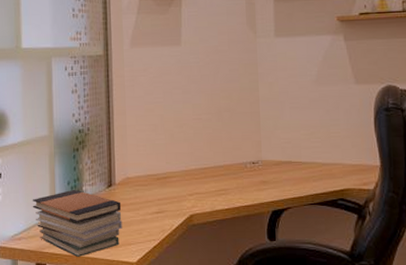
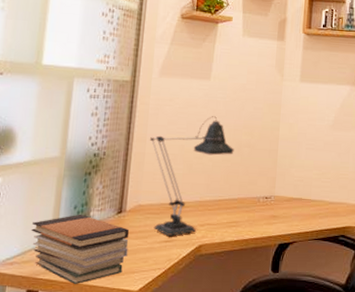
desk lamp: none [129,82,214,208] -> present [150,116,234,237]

